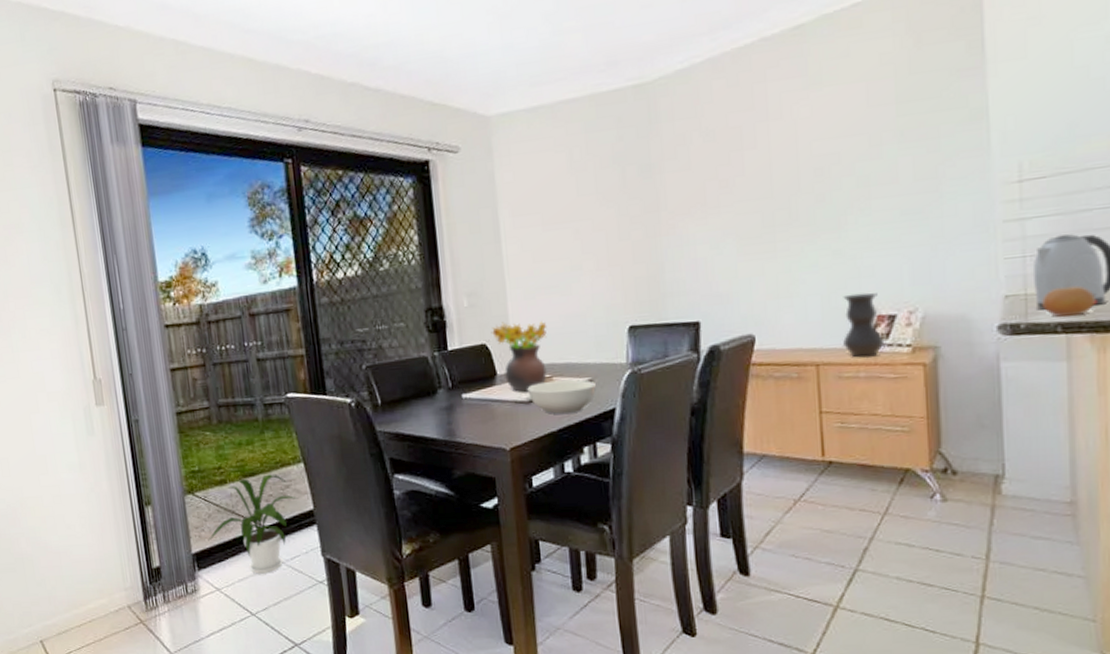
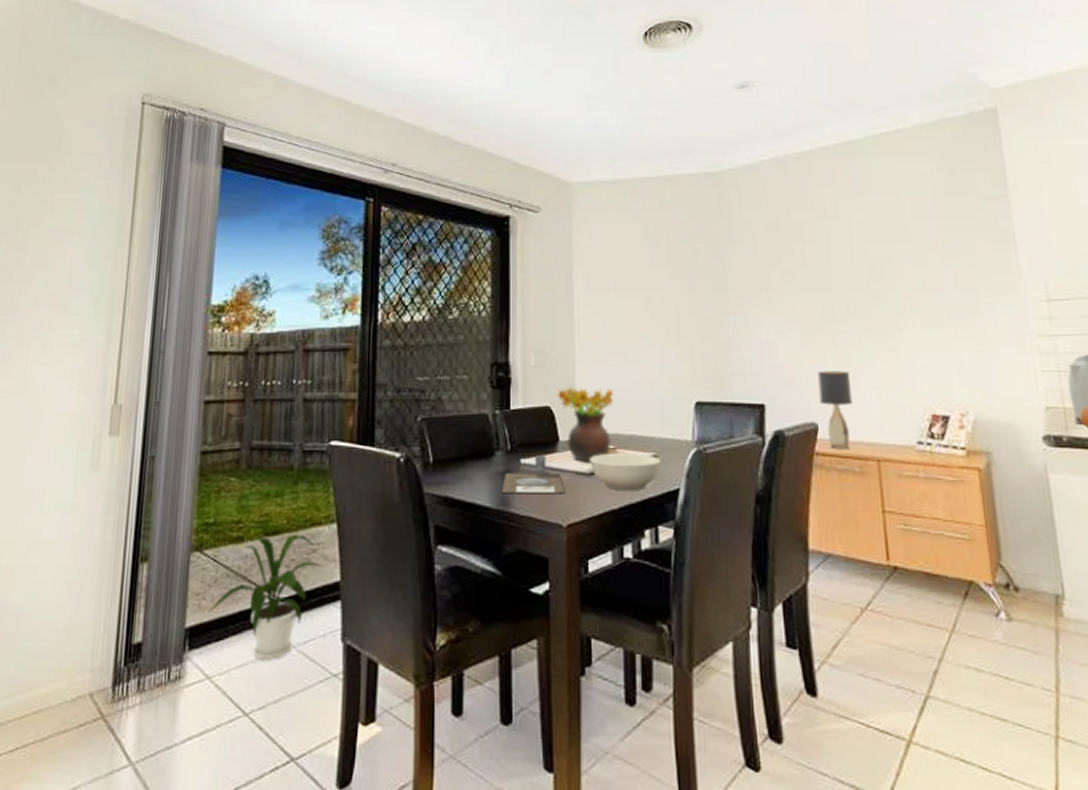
place setting: none [446,388,506,425] -> present [501,454,565,493]
table lamp: none [755,280,792,359] -> present [817,371,853,450]
vase: present [843,292,883,359] -> none [899,391,940,458]

